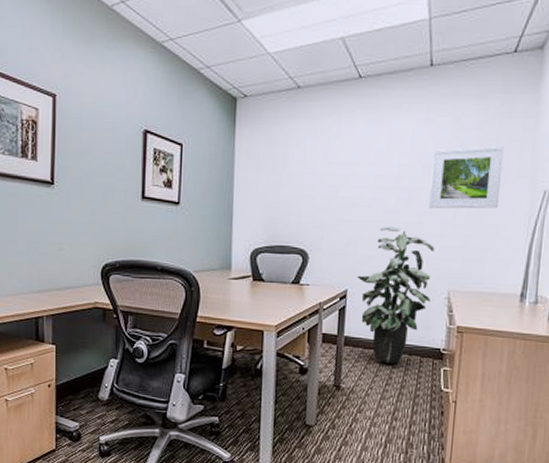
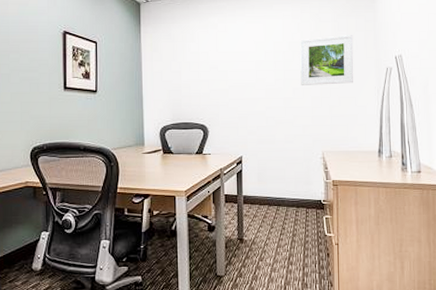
indoor plant: present [357,227,435,364] -> none [249,102,309,216]

